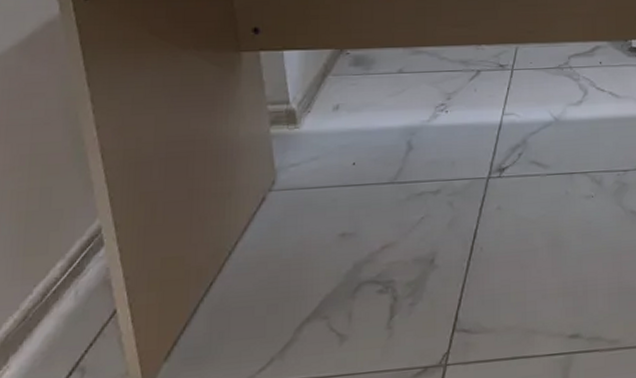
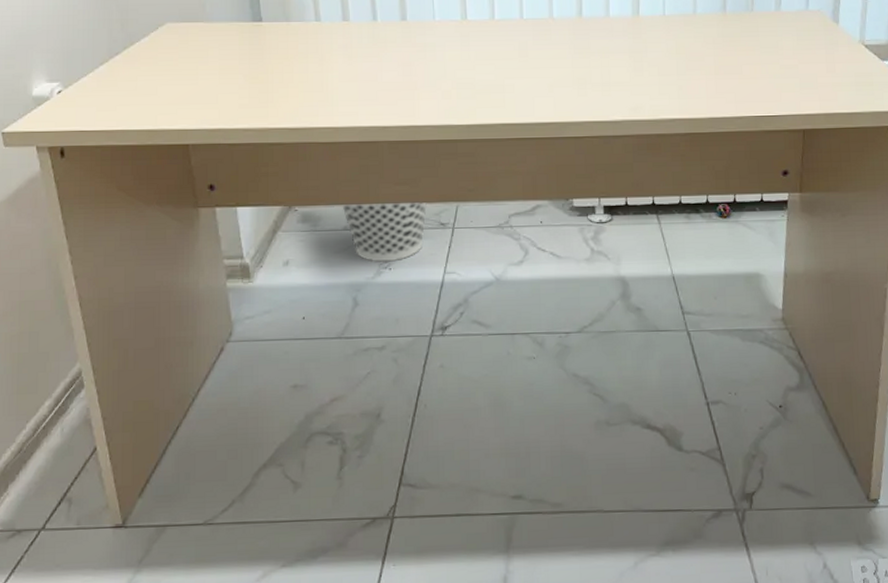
wastebasket: none [397,44,485,105] -> present [342,202,427,262]

